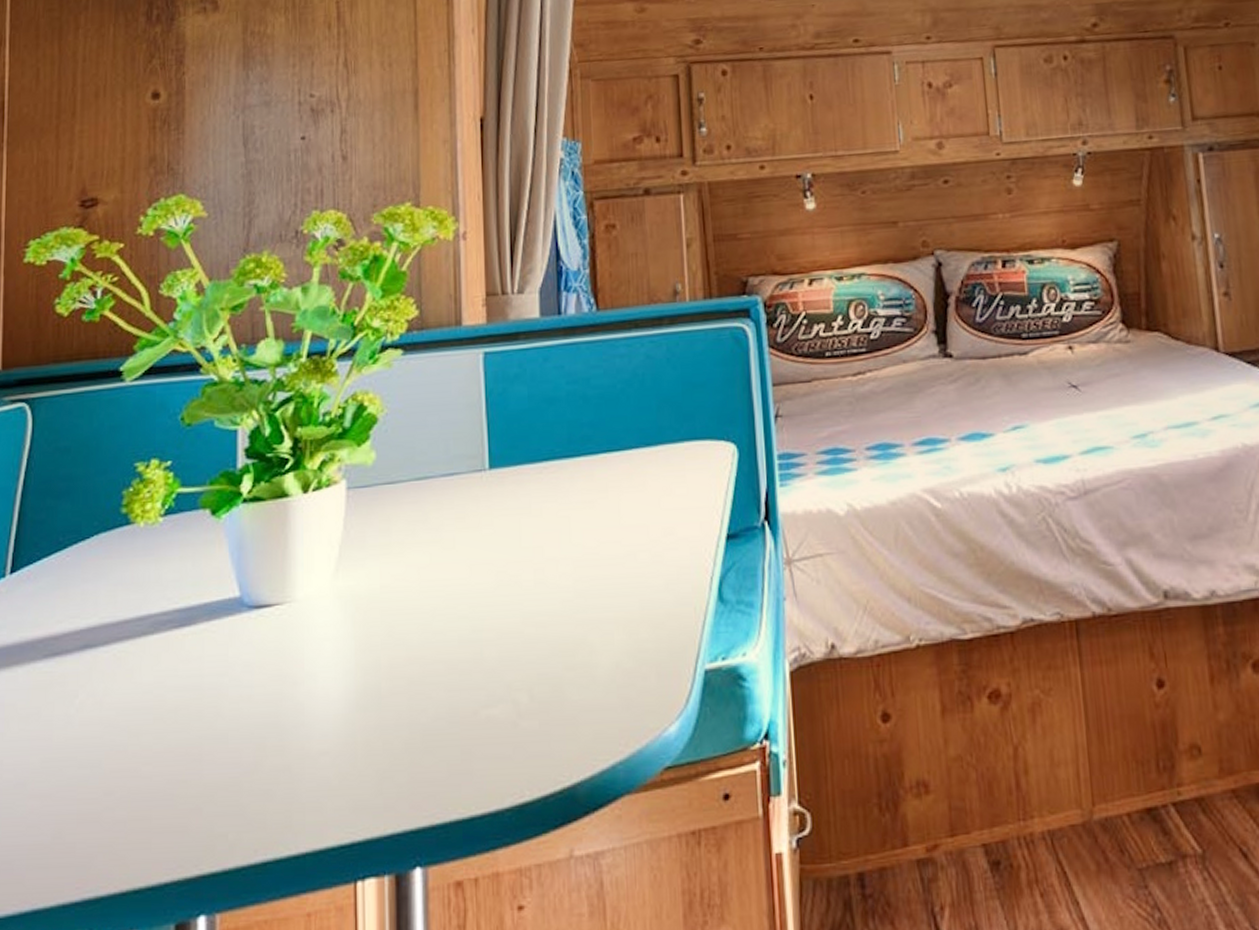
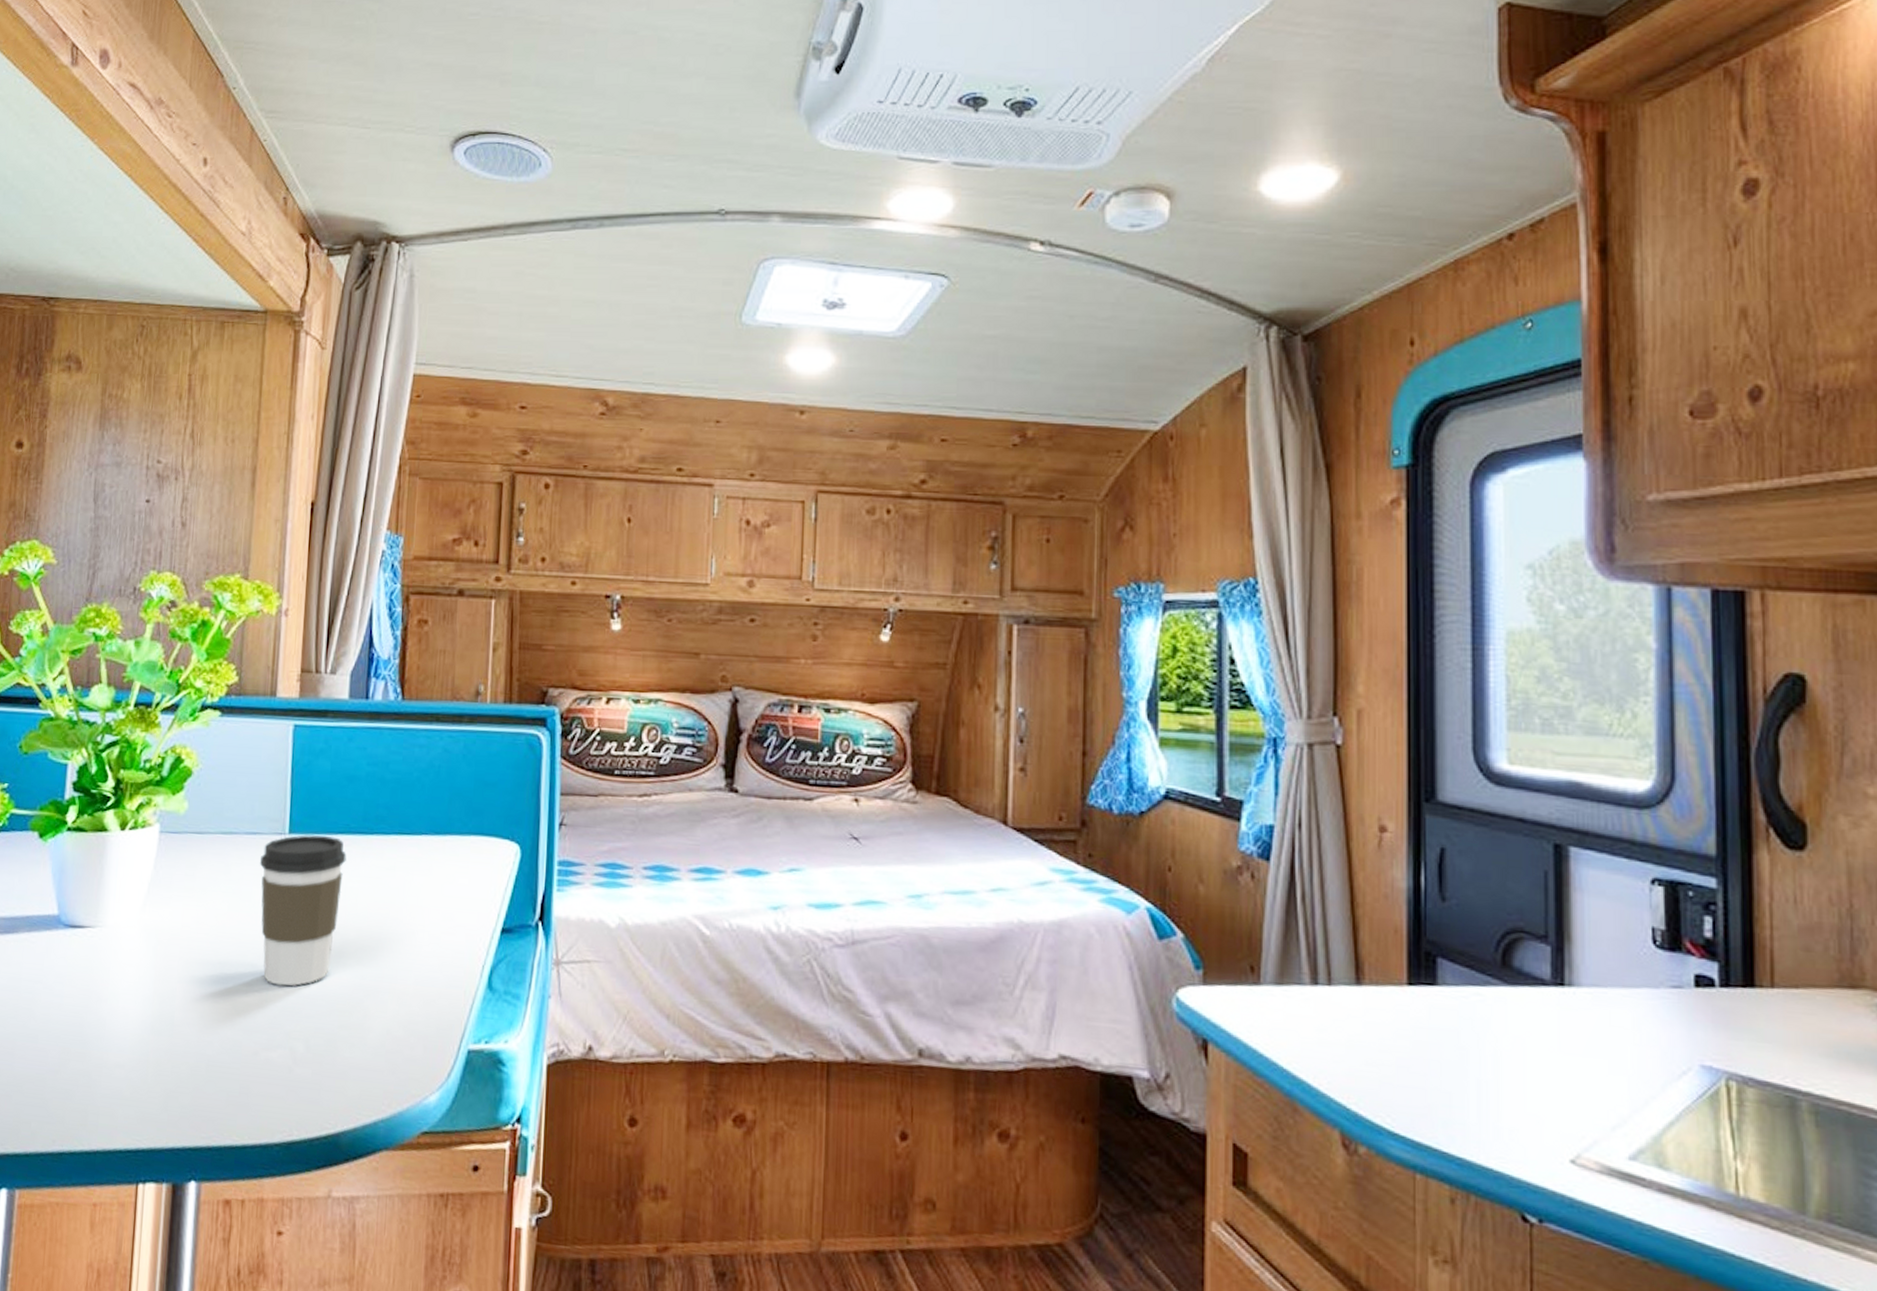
coffee cup: none [460,465,554,635] -> present [259,835,347,986]

